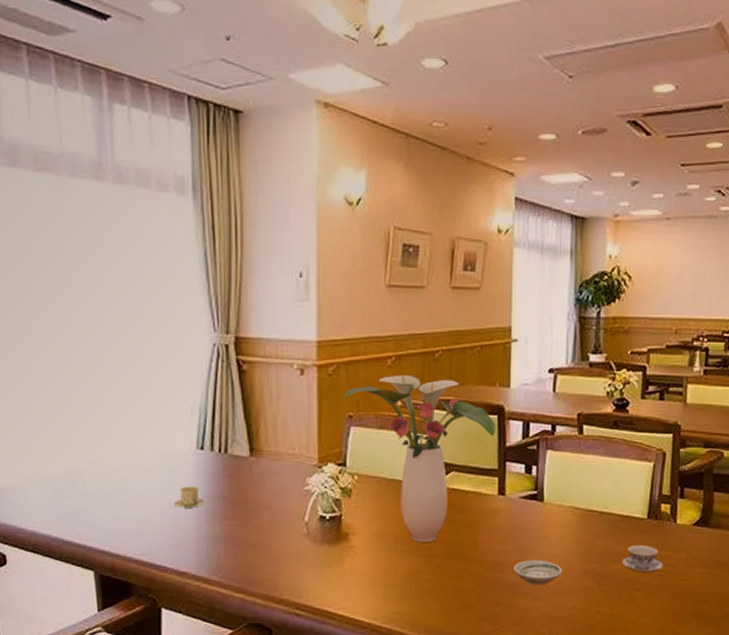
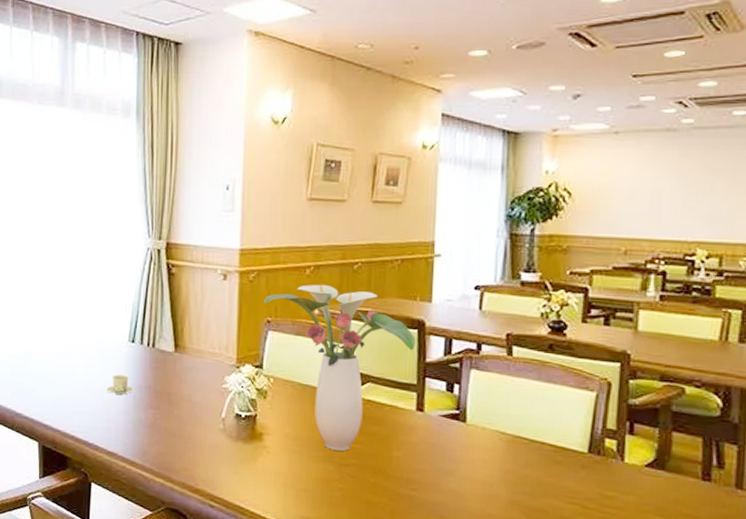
saucer: present [513,560,563,585] -> none [430,481,487,510]
teacup: present [621,544,664,574] -> none [555,480,608,514]

